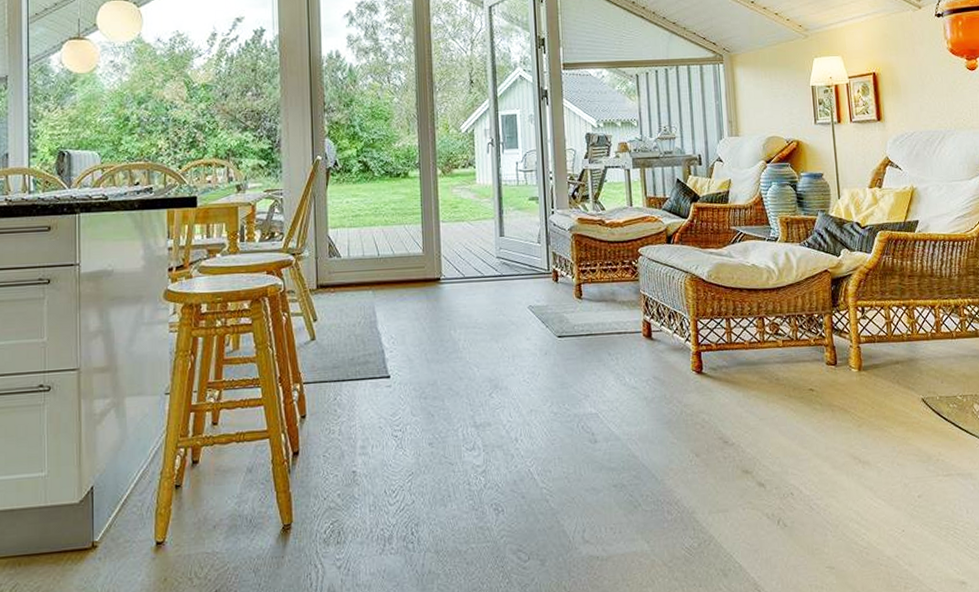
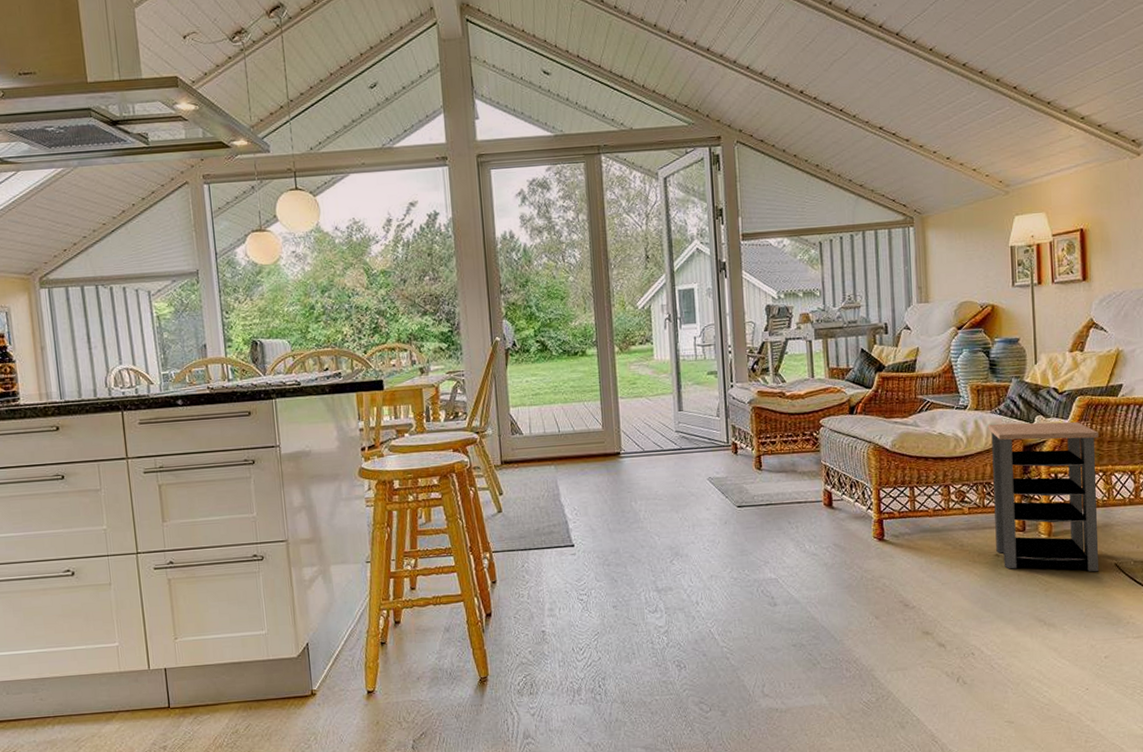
side table: none [797,255,908,408] -> present [987,421,1100,572]

